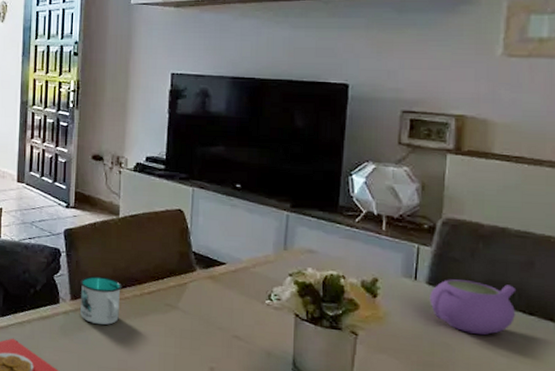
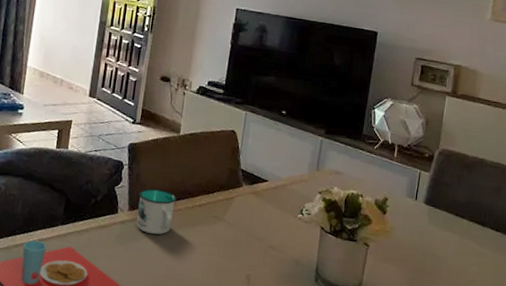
teapot: present [429,279,517,336] -> none [425,200,488,248]

